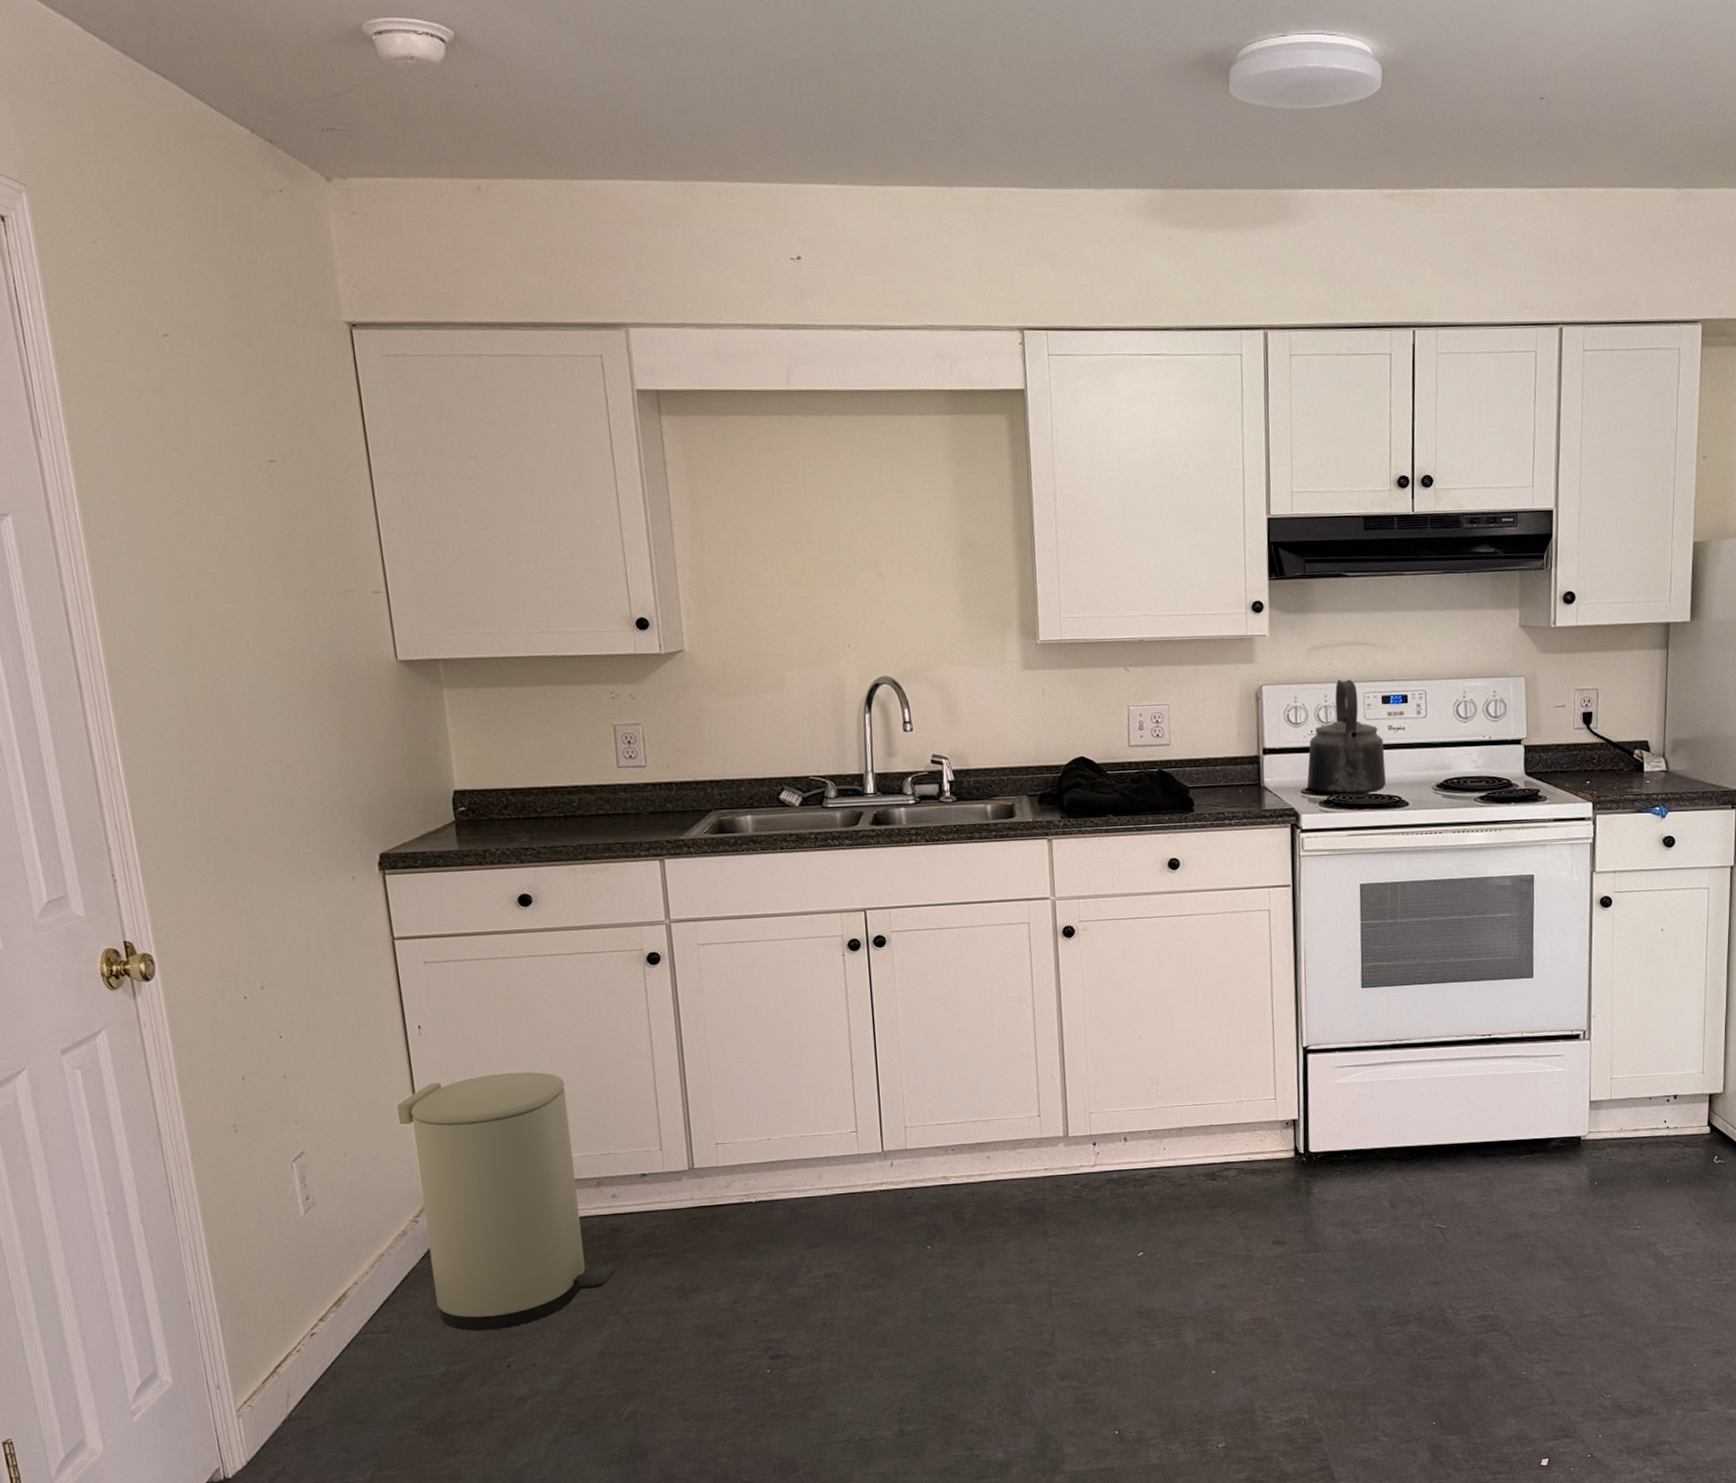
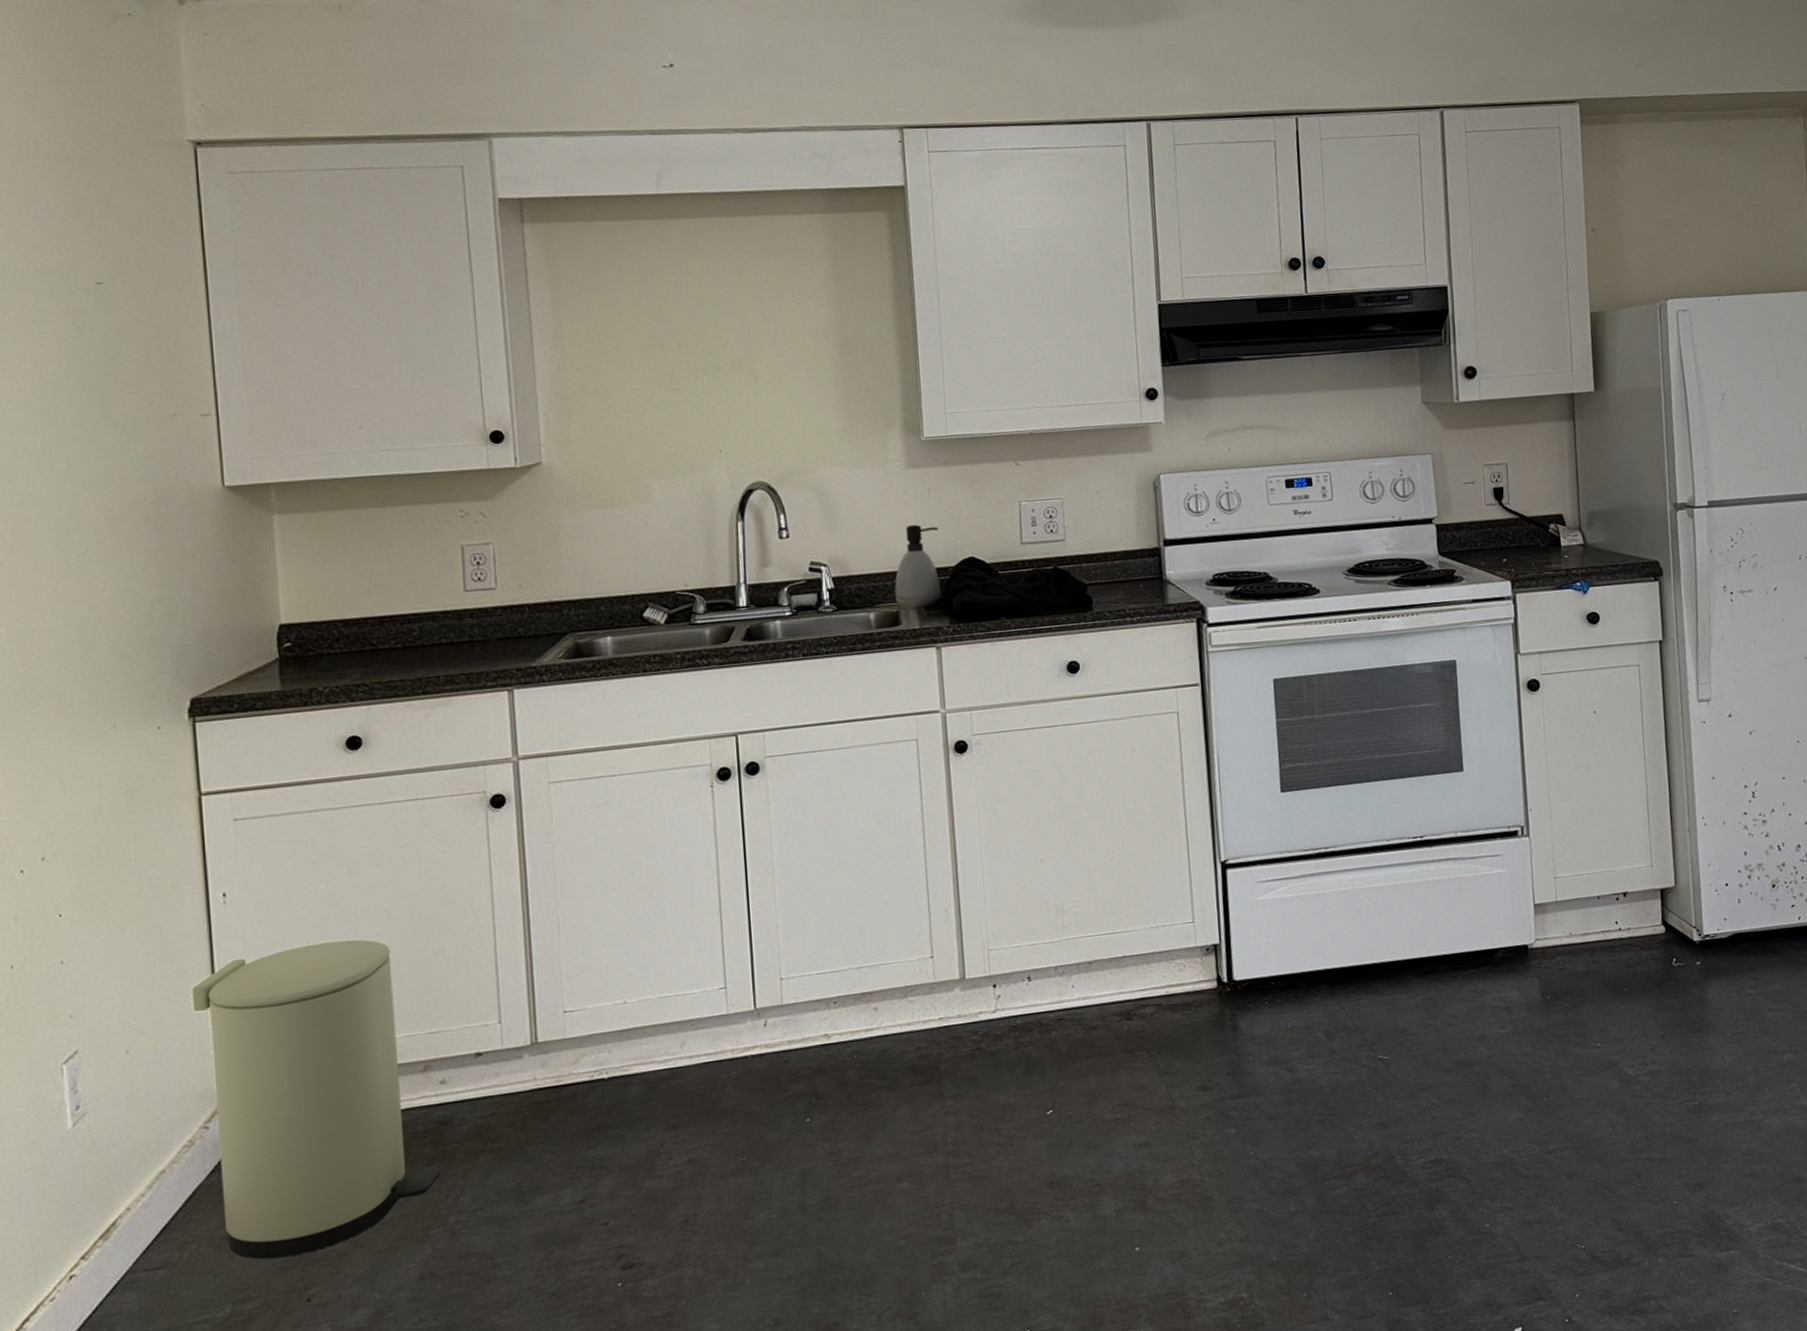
soap dispenser: none [1010,723,1054,803] -> present [894,524,942,610]
kettle: present [1307,679,1386,794] -> none [1211,464,1295,585]

